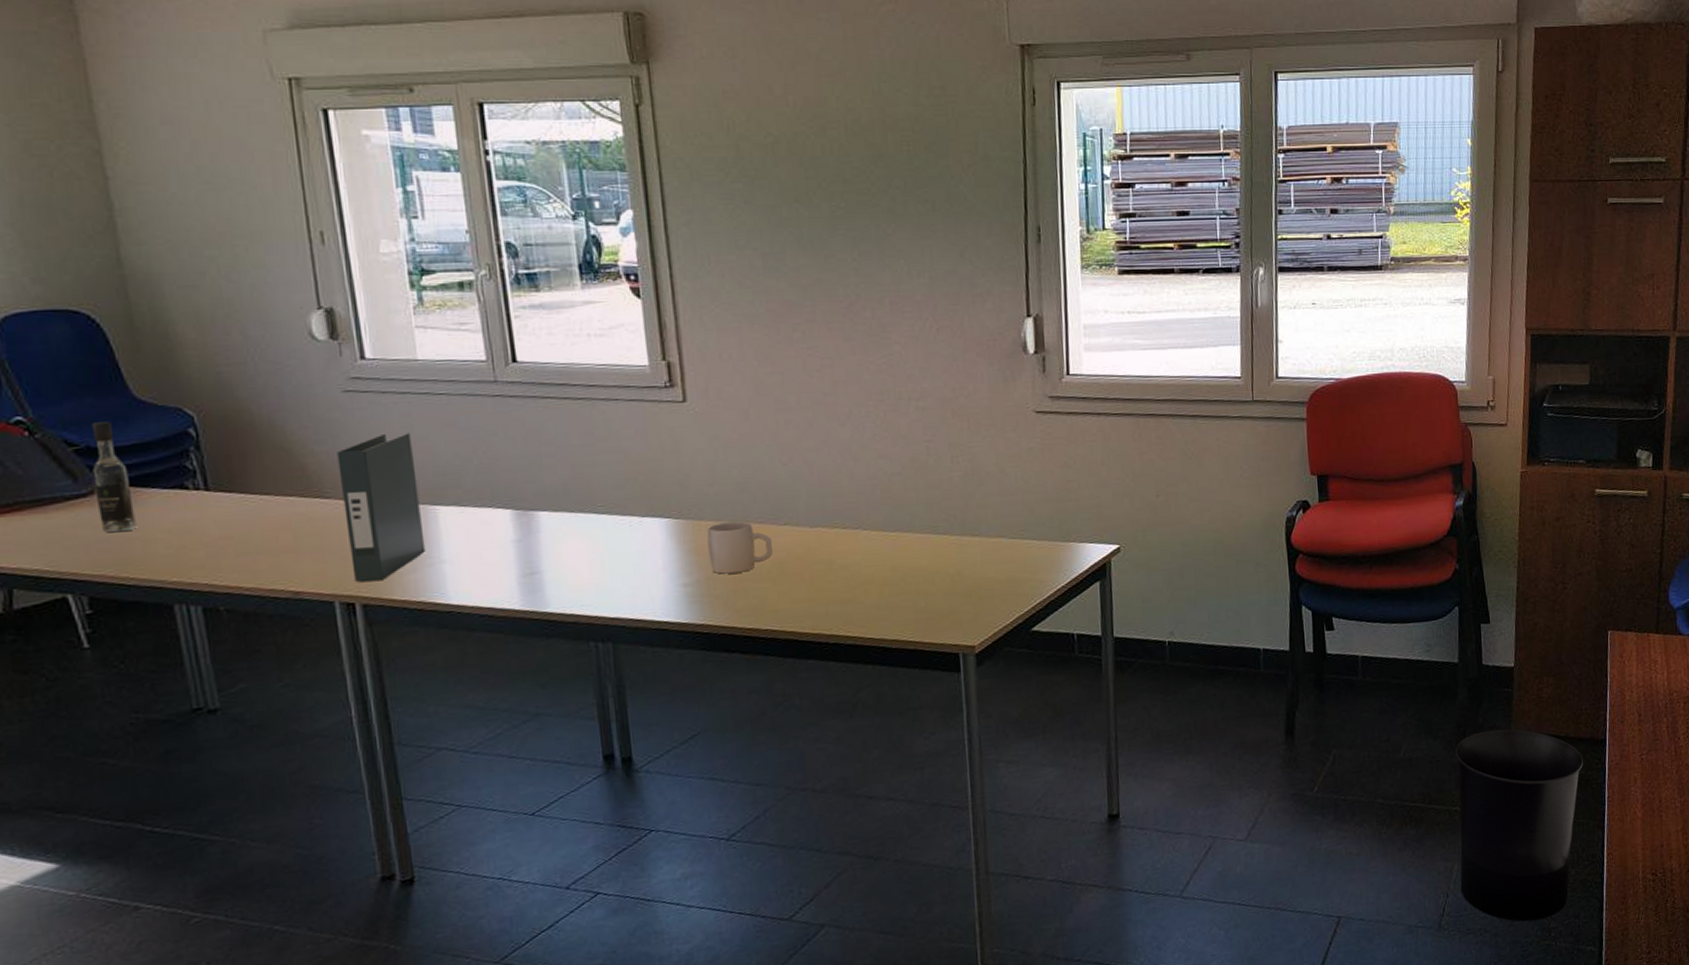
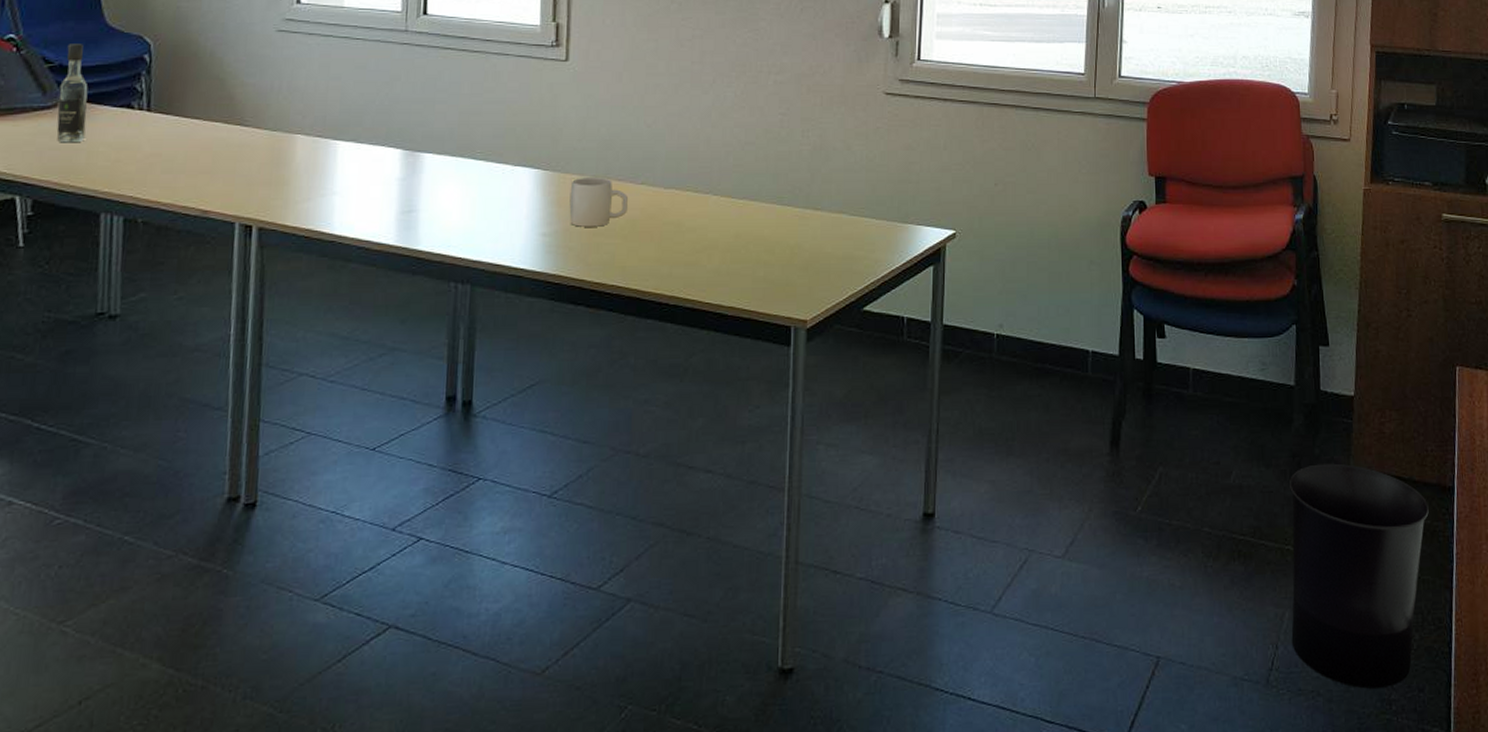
binder: present [337,433,426,582] -> none [256,72,327,207]

